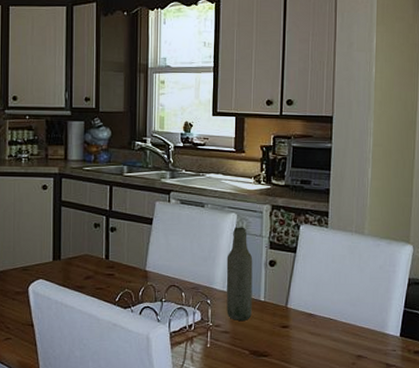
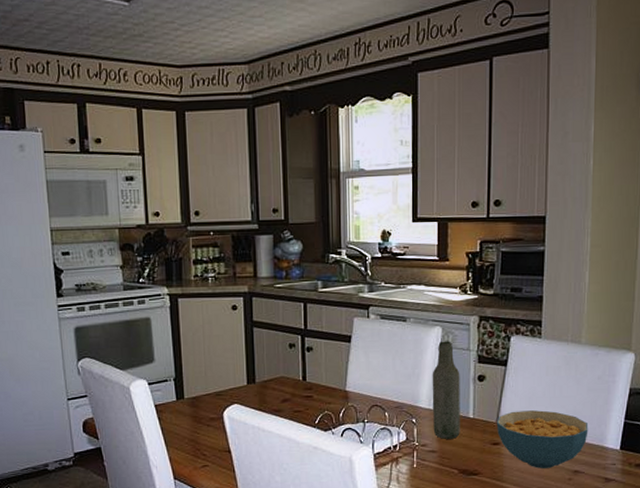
cereal bowl: none [285,296,371,352] -> present [496,410,589,468]

